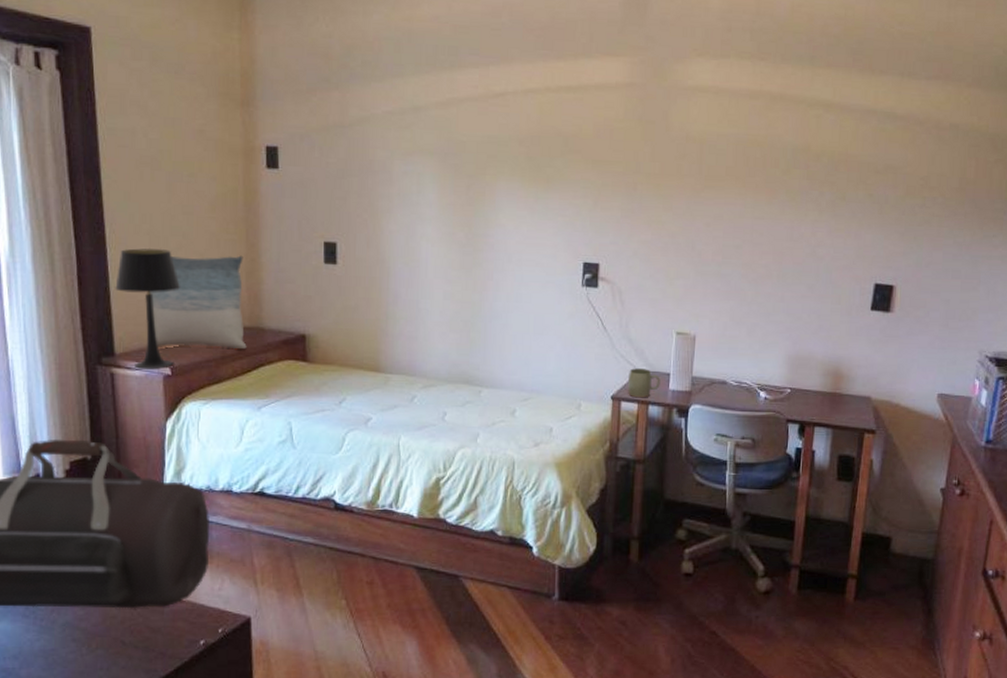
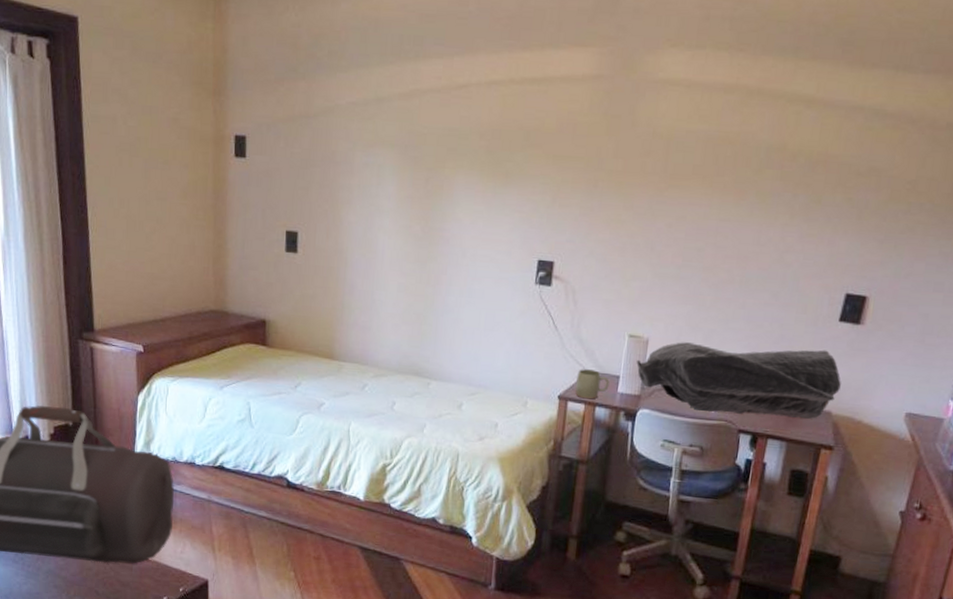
table lamp: present [115,248,181,371] -> none [95,231,154,347]
pillow: present [149,255,247,350] -> none [126,240,212,332]
jacket: none [685,337,877,405] -> present [636,342,841,419]

